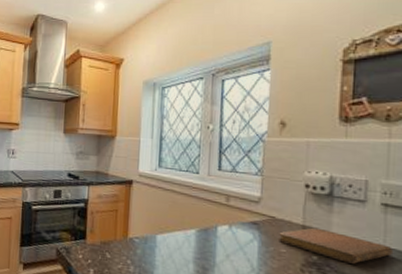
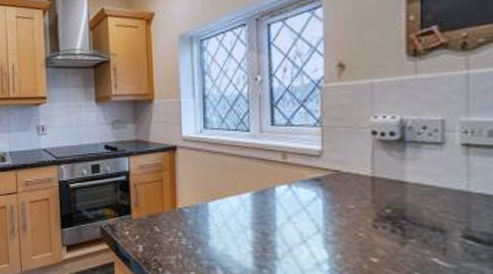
notebook: present [277,227,392,265] -> none [344,178,478,215]

